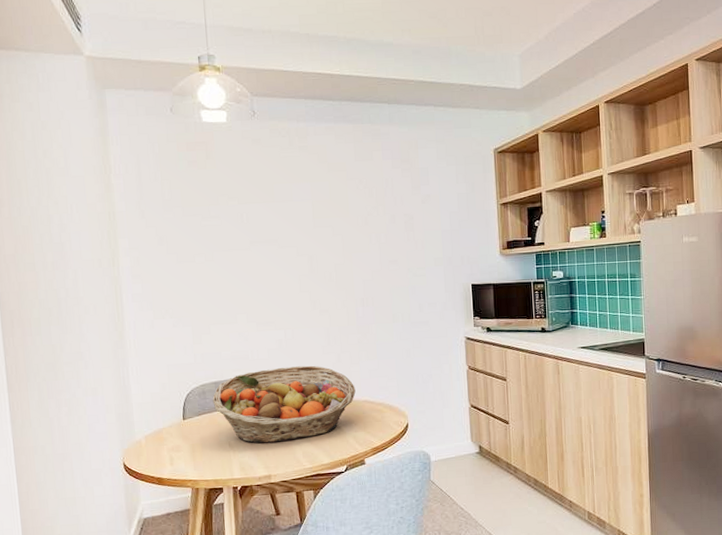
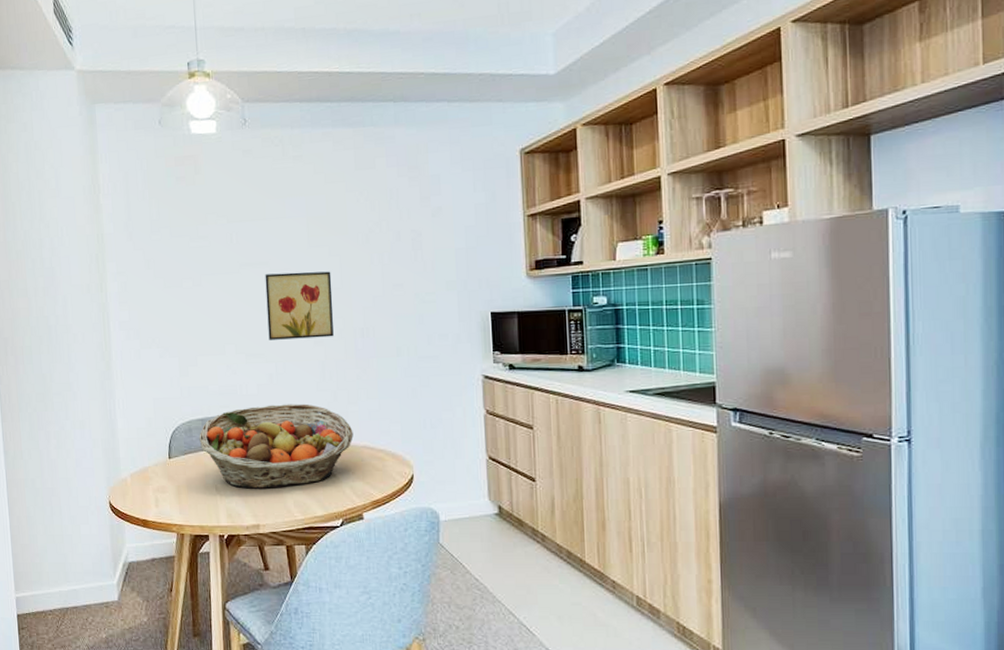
wall art: none [274,249,337,310] -> present [265,271,334,340]

